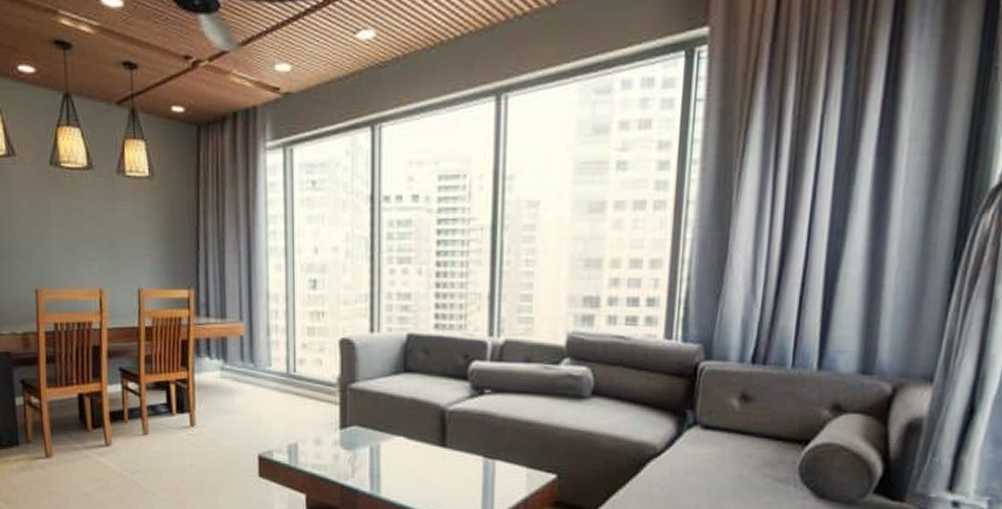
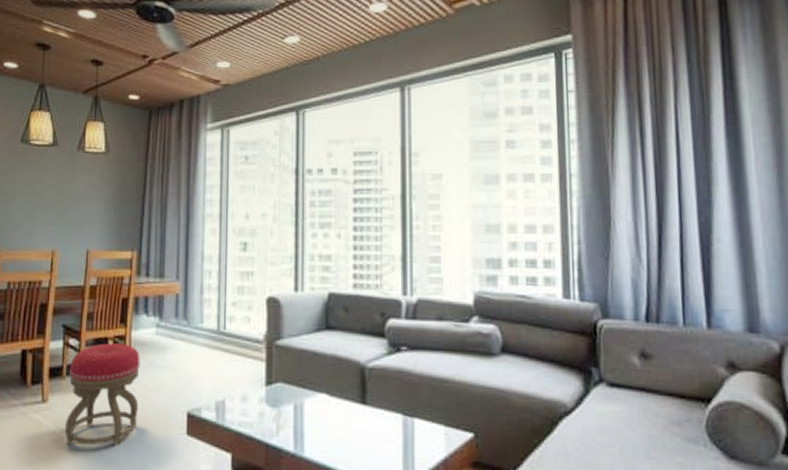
stool: none [131,386,207,487] -> present [64,343,140,446]

